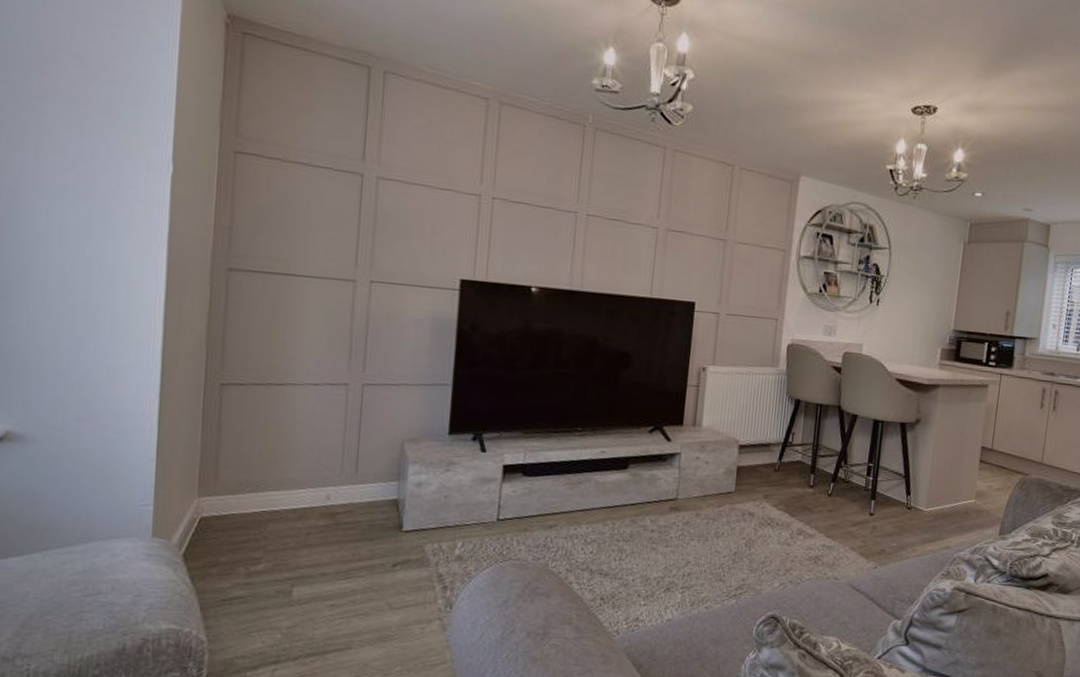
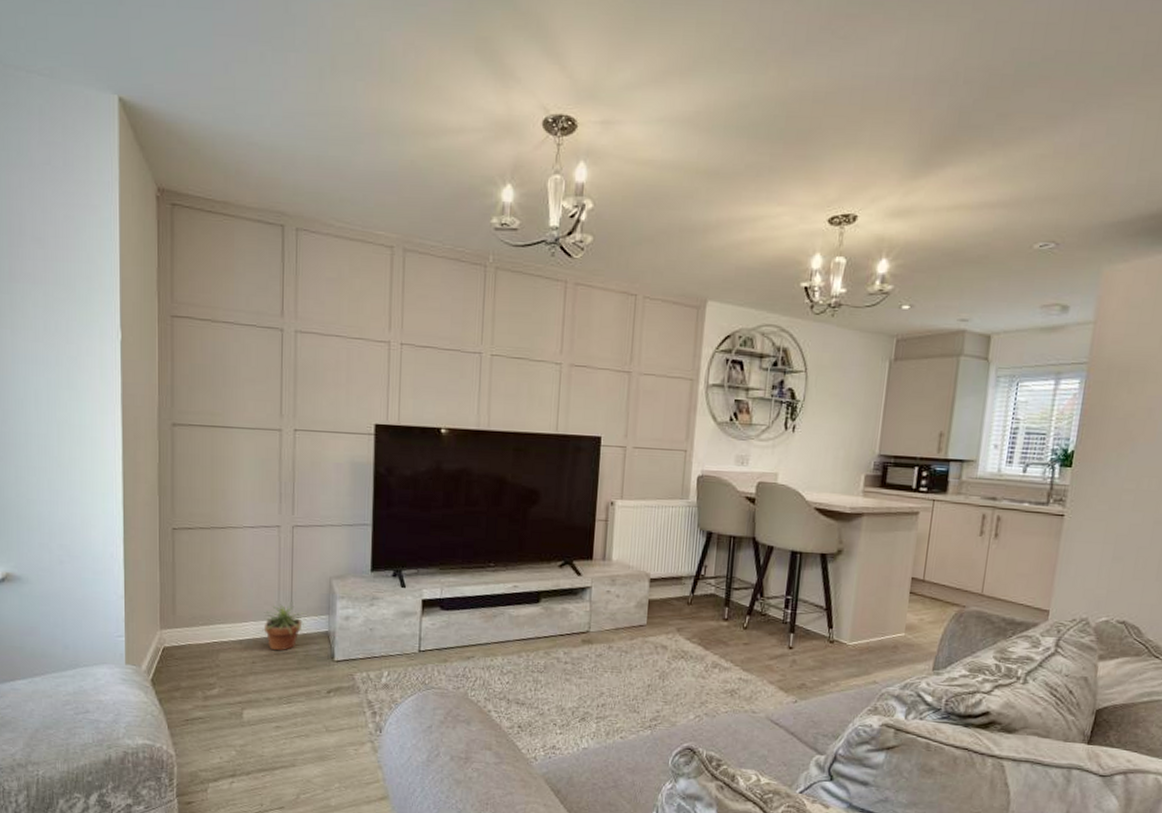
potted plant: none [321,465,374,521] -> present [262,600,307,651]

